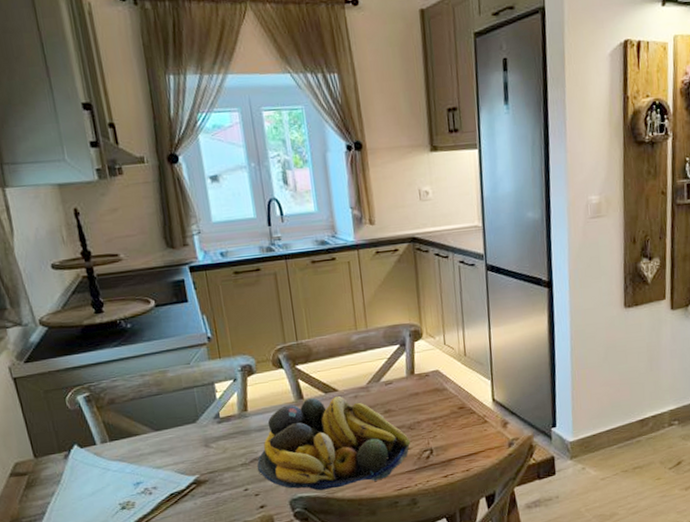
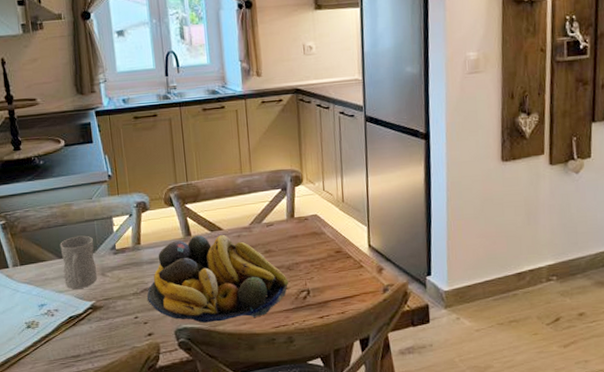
mug: none [155,404,201,464] -> present [60,235,98,290]

